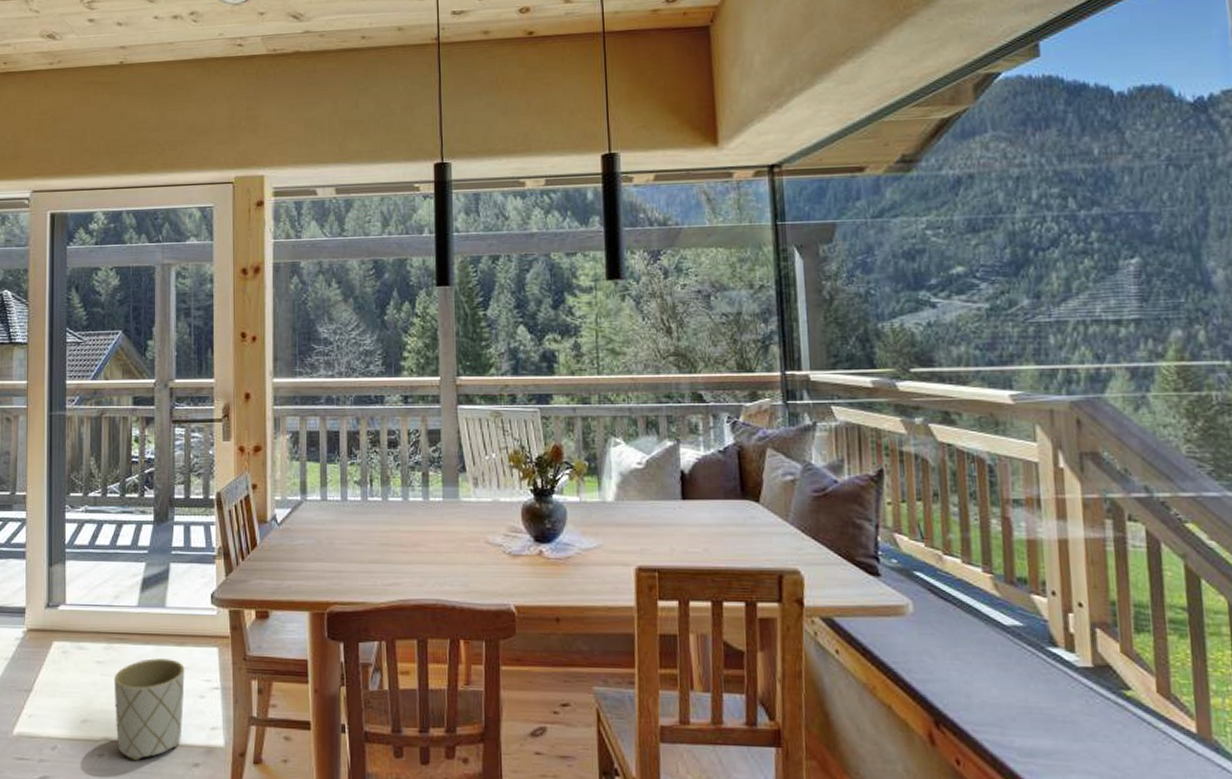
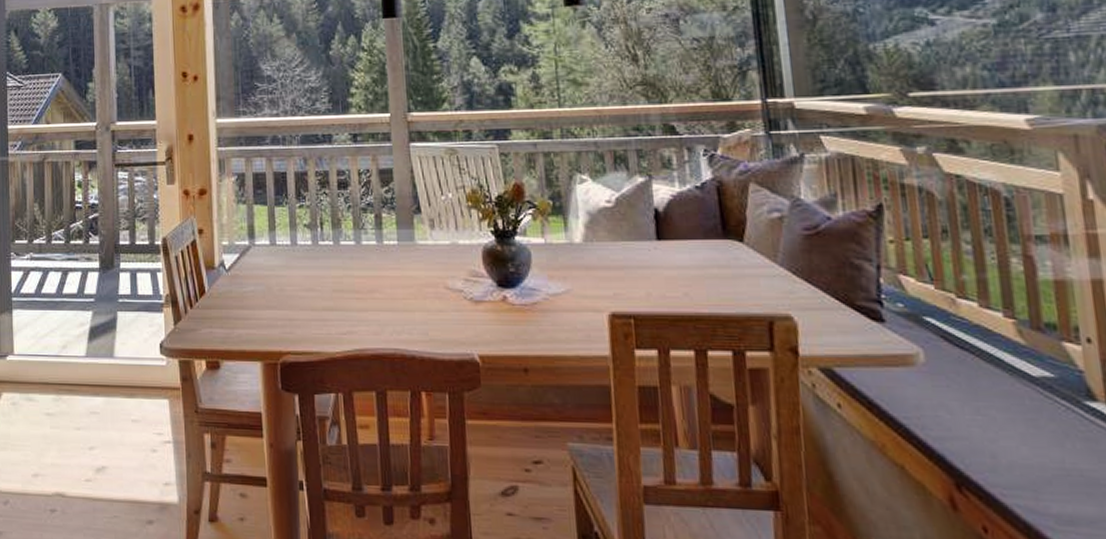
planter: present [114,658,185,761] -> none [64,410,136,517]

